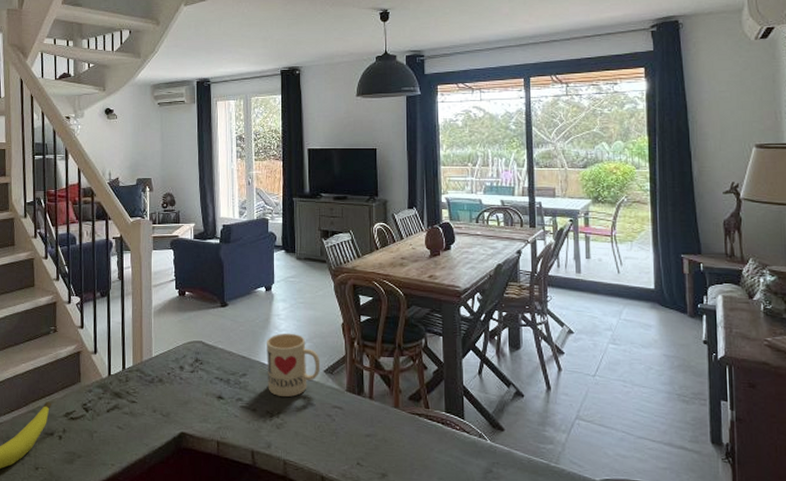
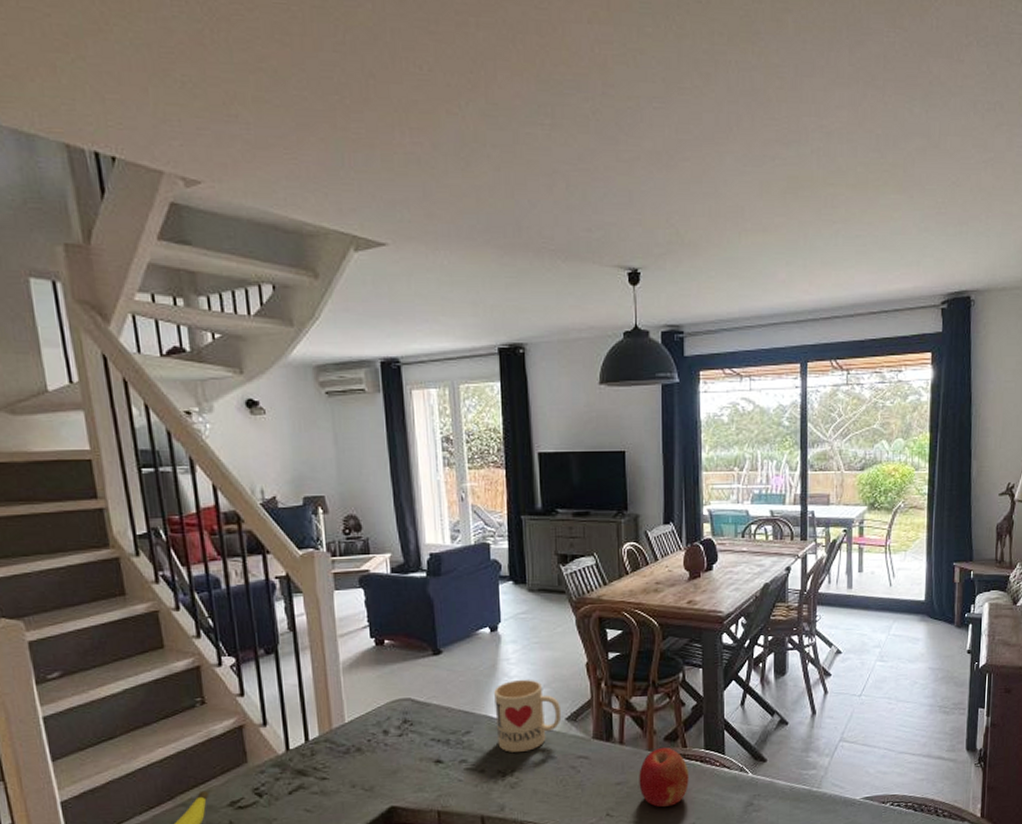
fruit: none [386,406,431,463] -> present [639,748,689,807]

